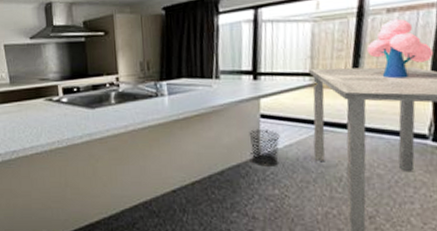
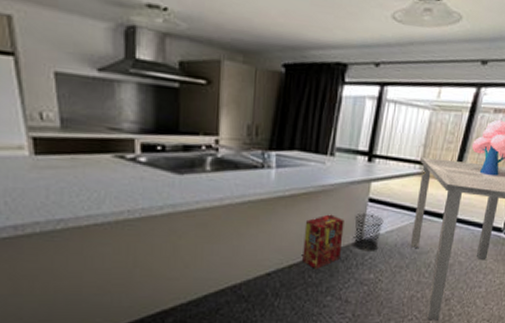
product box: none [201,132,241,186] -> present [302,214,345,269]

